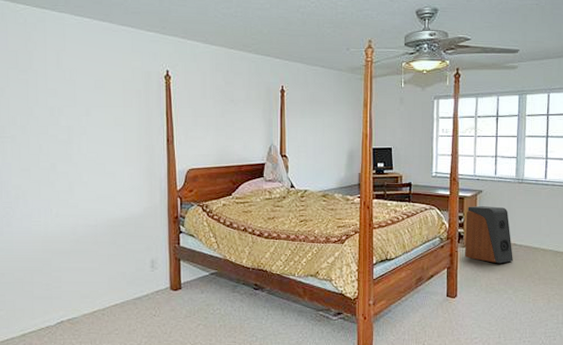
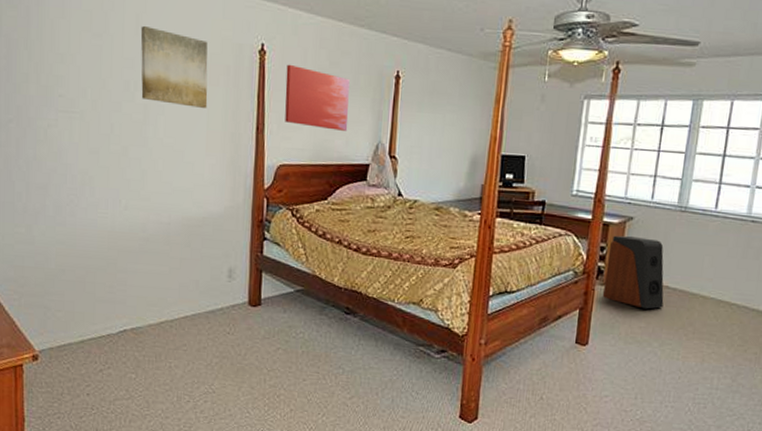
wall art: none [61,61,123,126] -> present [140,25,208,108]
wall art: none [189,85,244,137] -> present [285,64,350,131]

